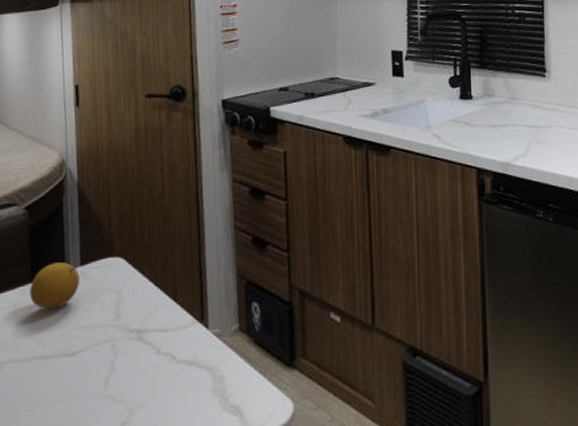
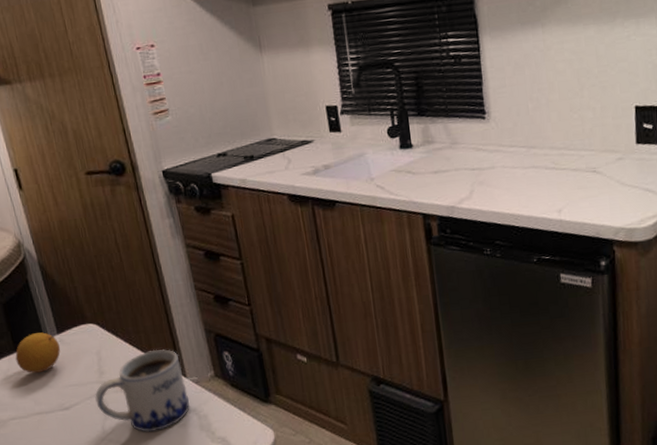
mug: none [105,293,207,393] -> present [95,349,190,433]

